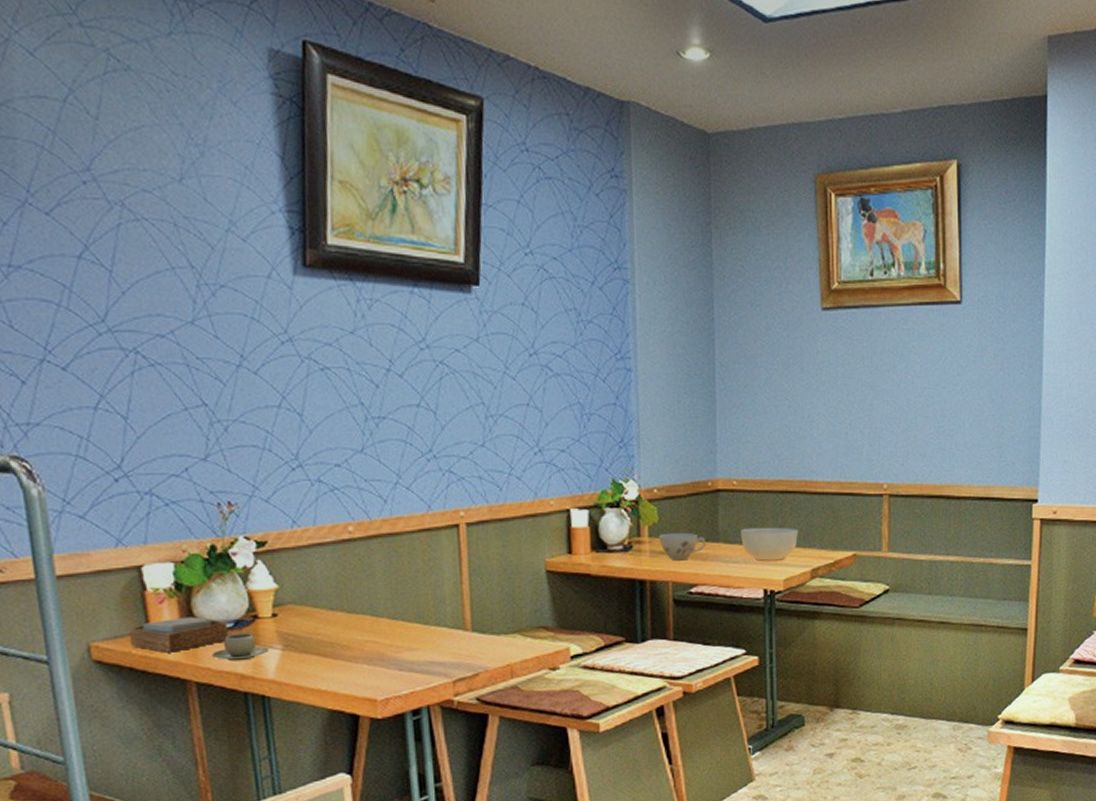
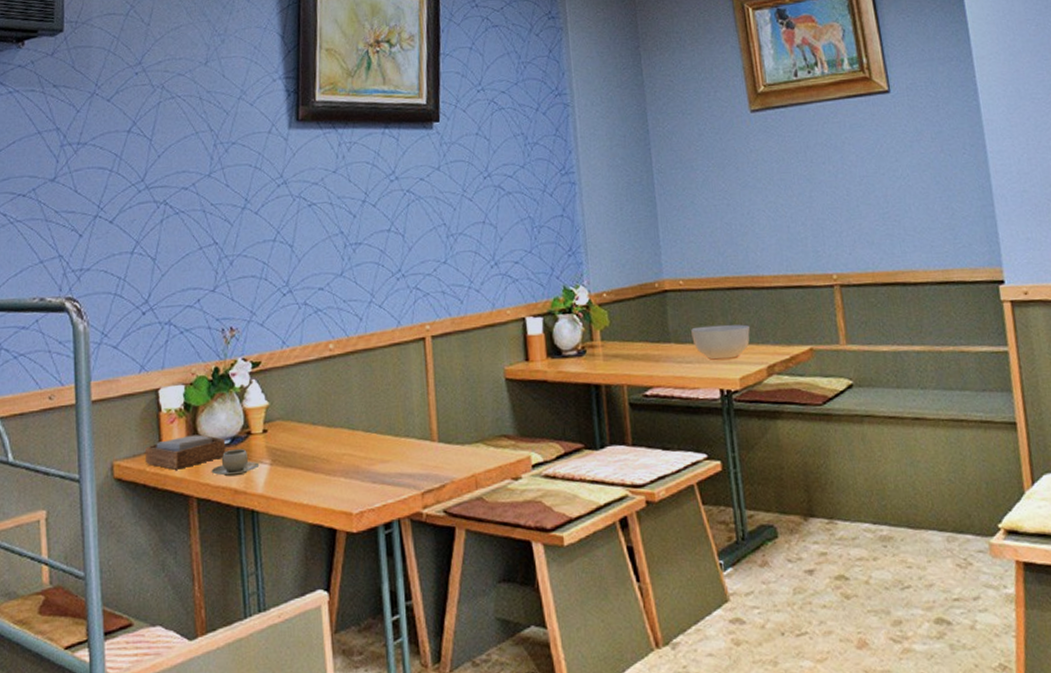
teacup: present [659,532,706,560] -> none [611,334,658,363]

